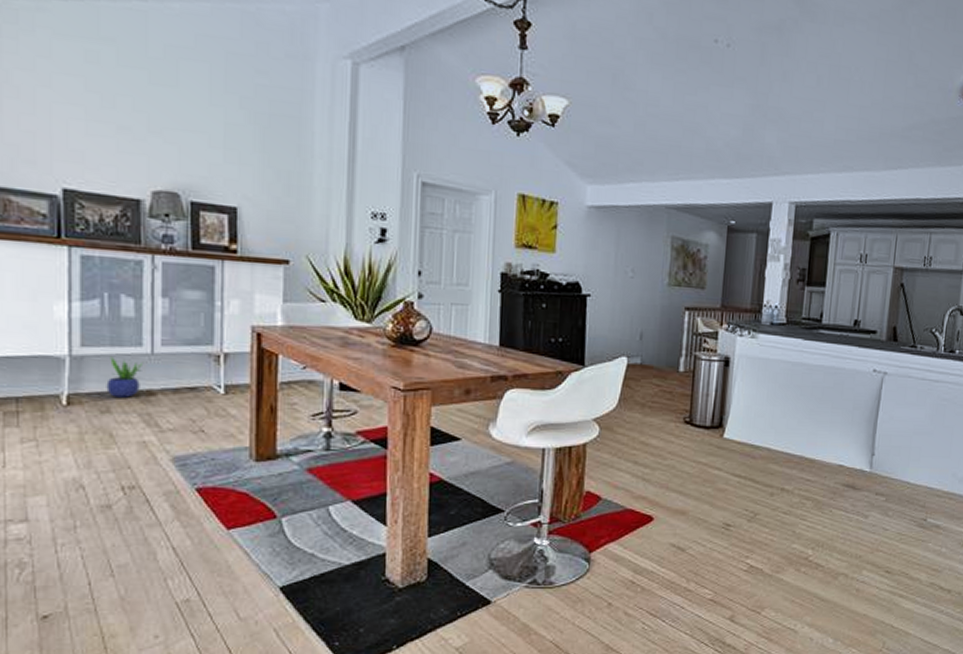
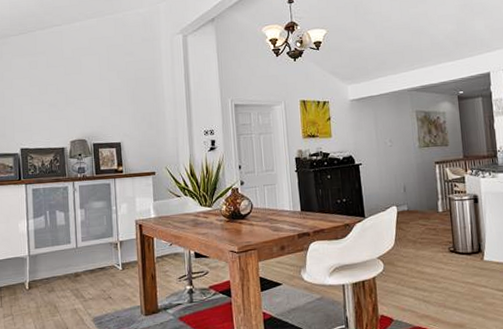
potted plant: present [106,356,144,398] -> none [51,253,72,280]

